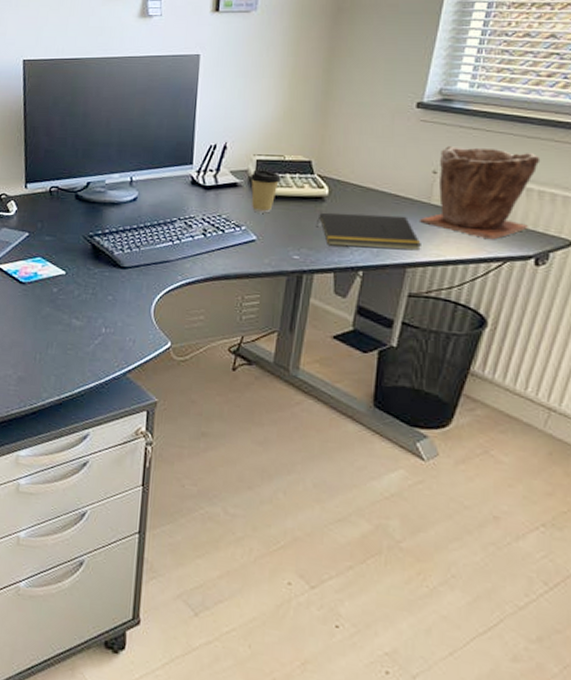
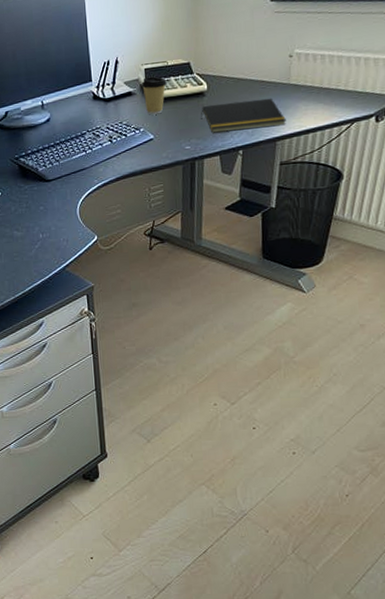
plant pot: present [419,146,541,240] -> none [282,26,374,107]

